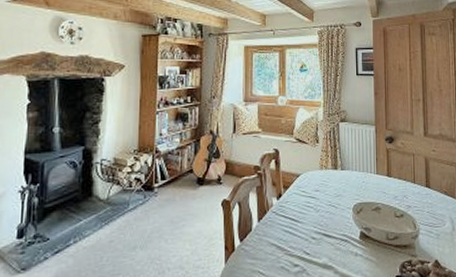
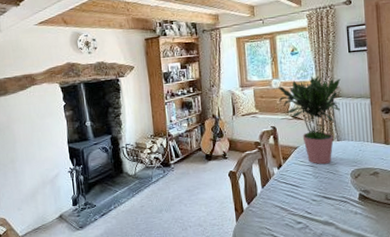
potted plant: none [283,97,347,197] -> present [278,76,341,165]

